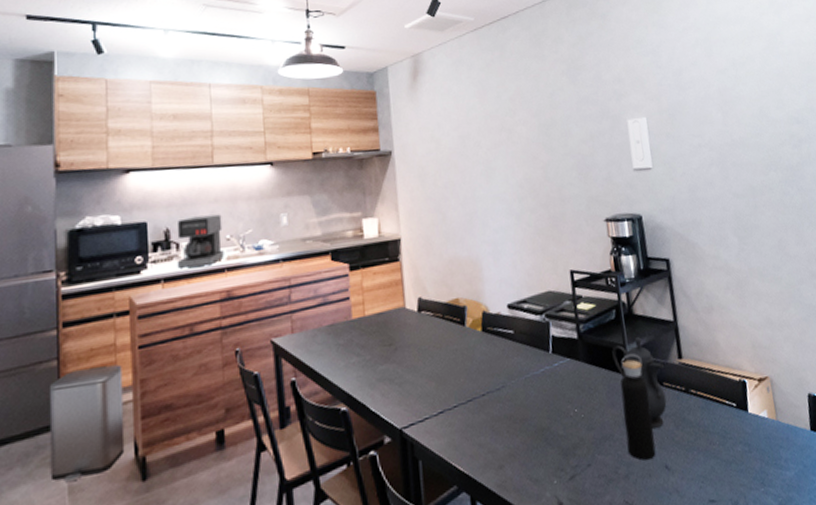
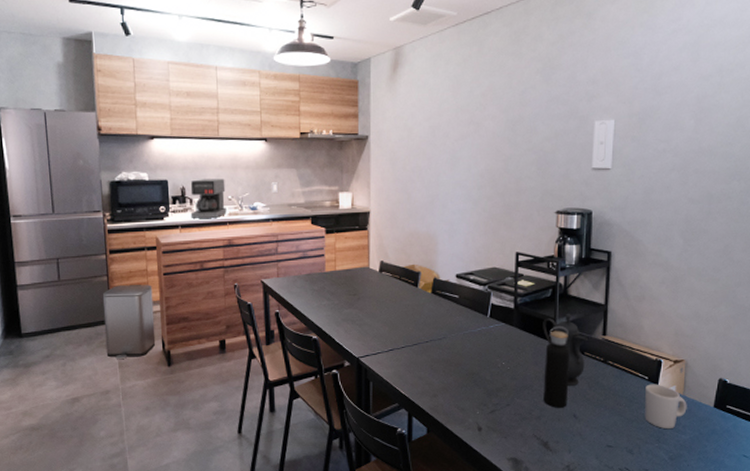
mug: none [736,410,785,467] -> present [645,384,687,430]

